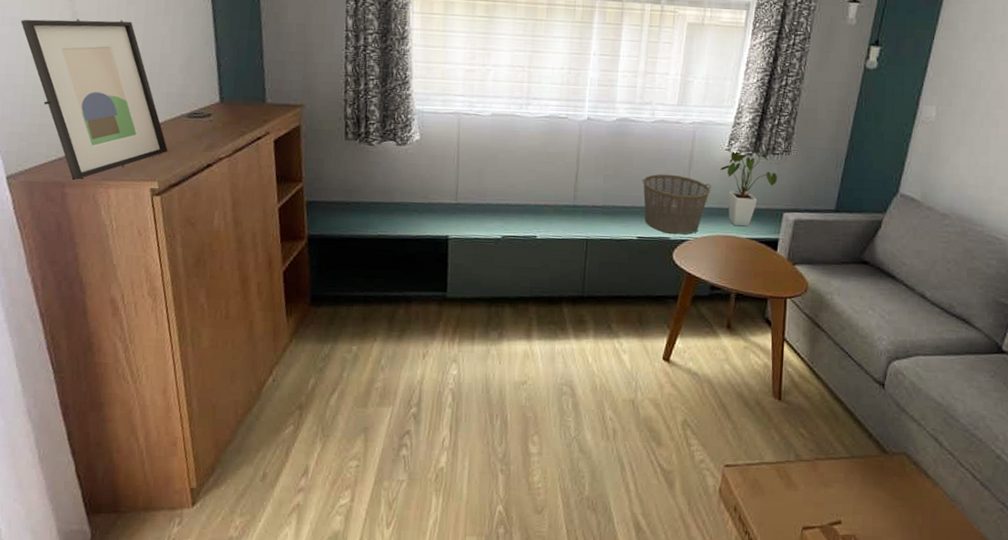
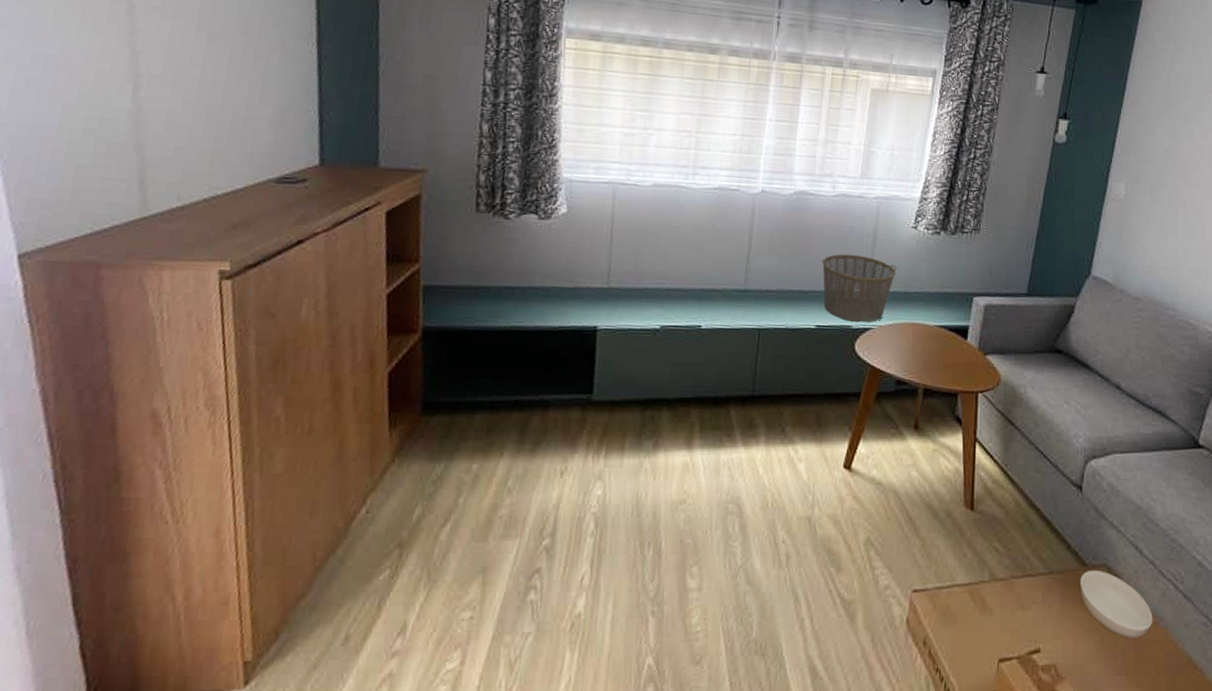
picture frame: present [21,18,168,180] -> none [59,57,247,260]
house plant: present [720,150,778,227] -> none [907,228,967,313]
bowl: none [880,456,950,518] -> present [1080,569,1153,638]

